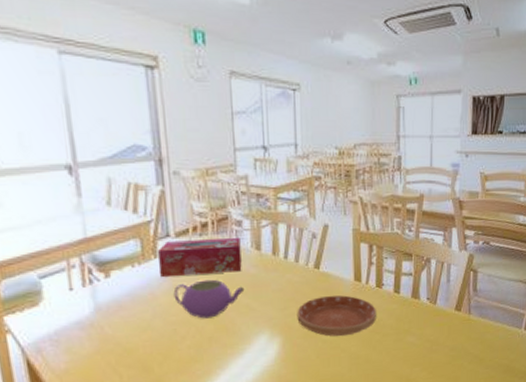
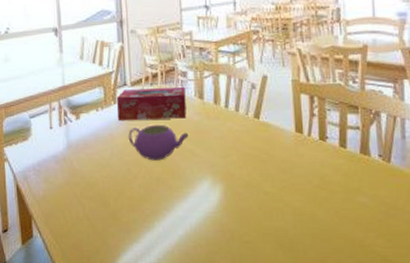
saucer: present [297,295,376,337] -> none [238,145,321,190]

